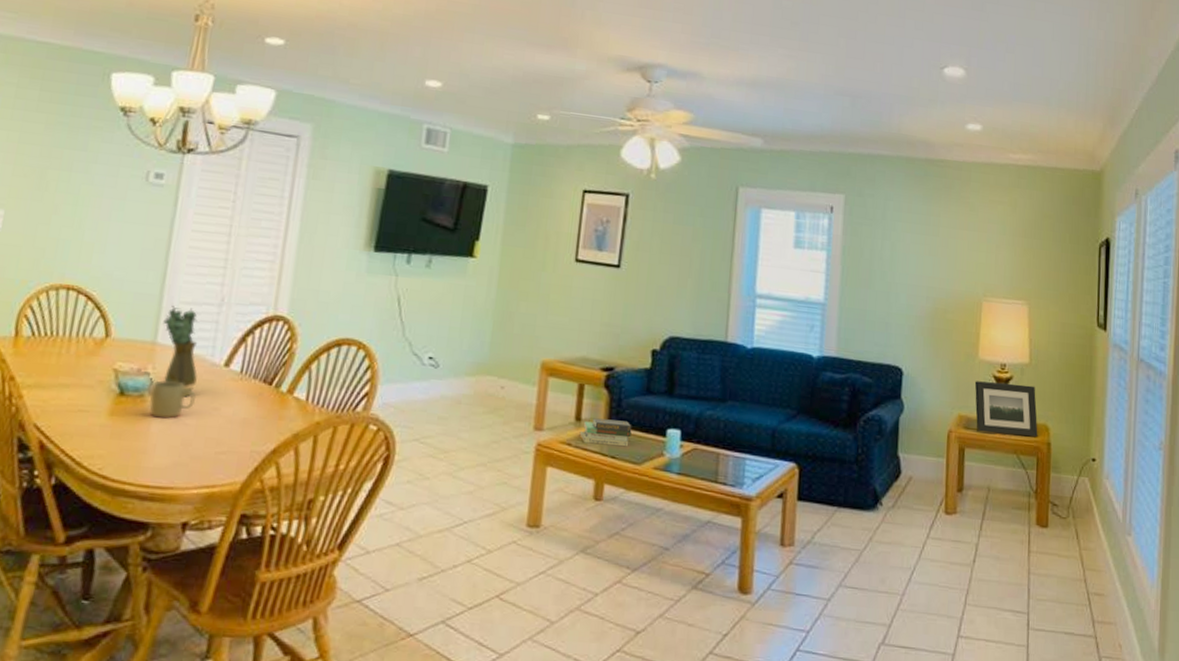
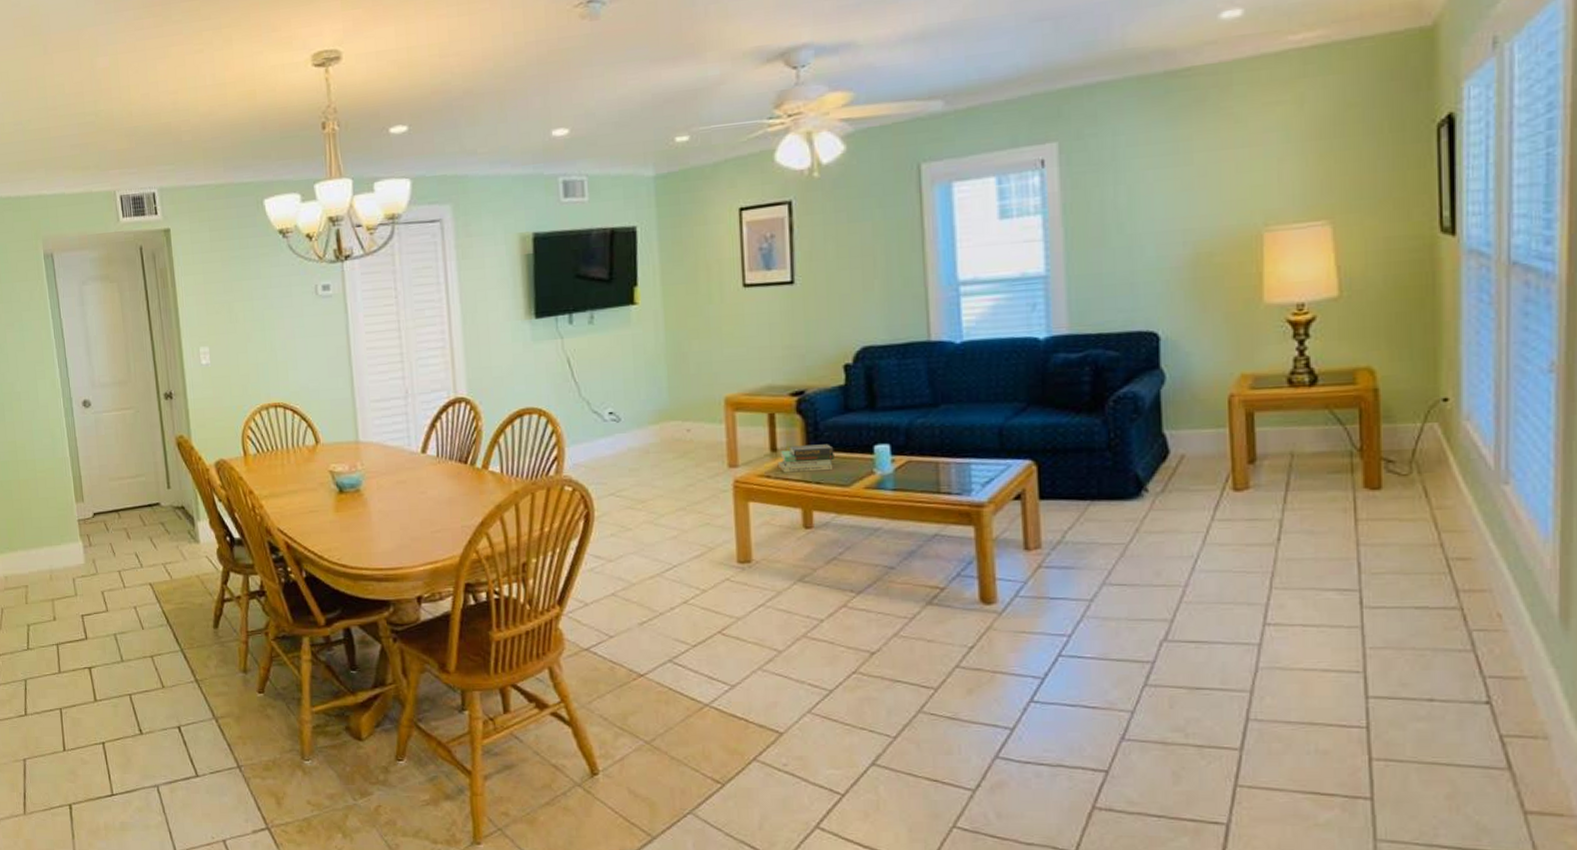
mug: present [148,379,197,418] -> none [365,473,404,508]
vase: present [163,306,198,397] -> none [360,404,401,486]
picture frame: present [974,381,1038,438] -> none [1260,323,1358,390]

